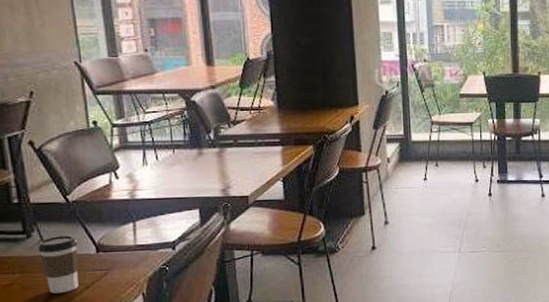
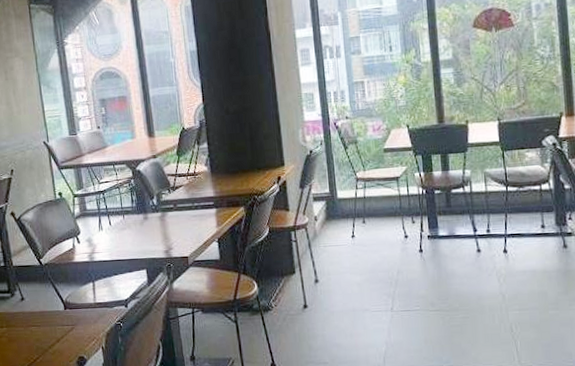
coffee cup: present [38,234,79,293] -> none [19,293,51,346]

